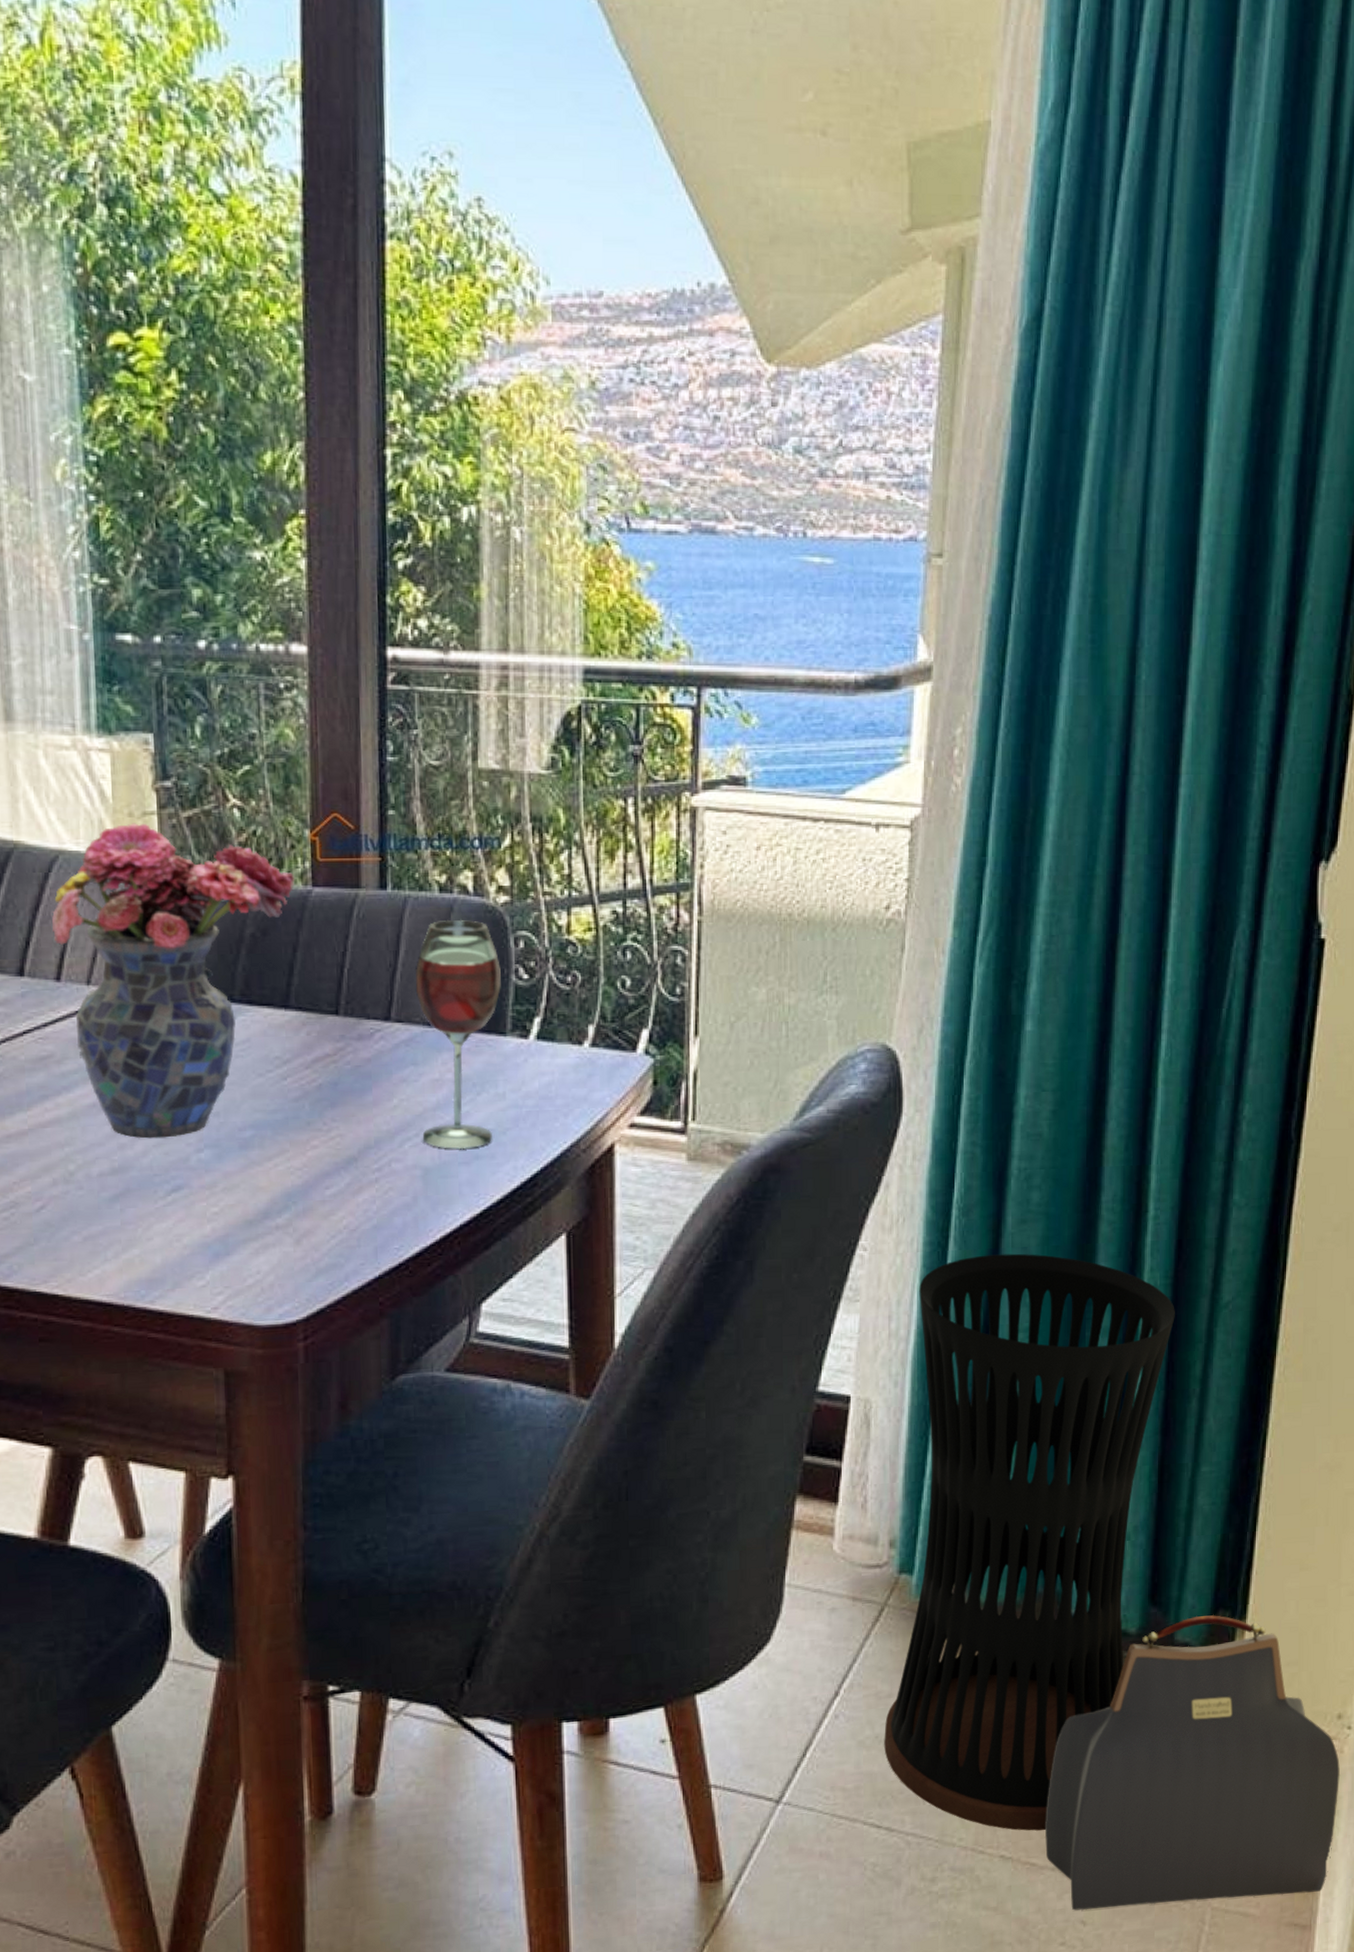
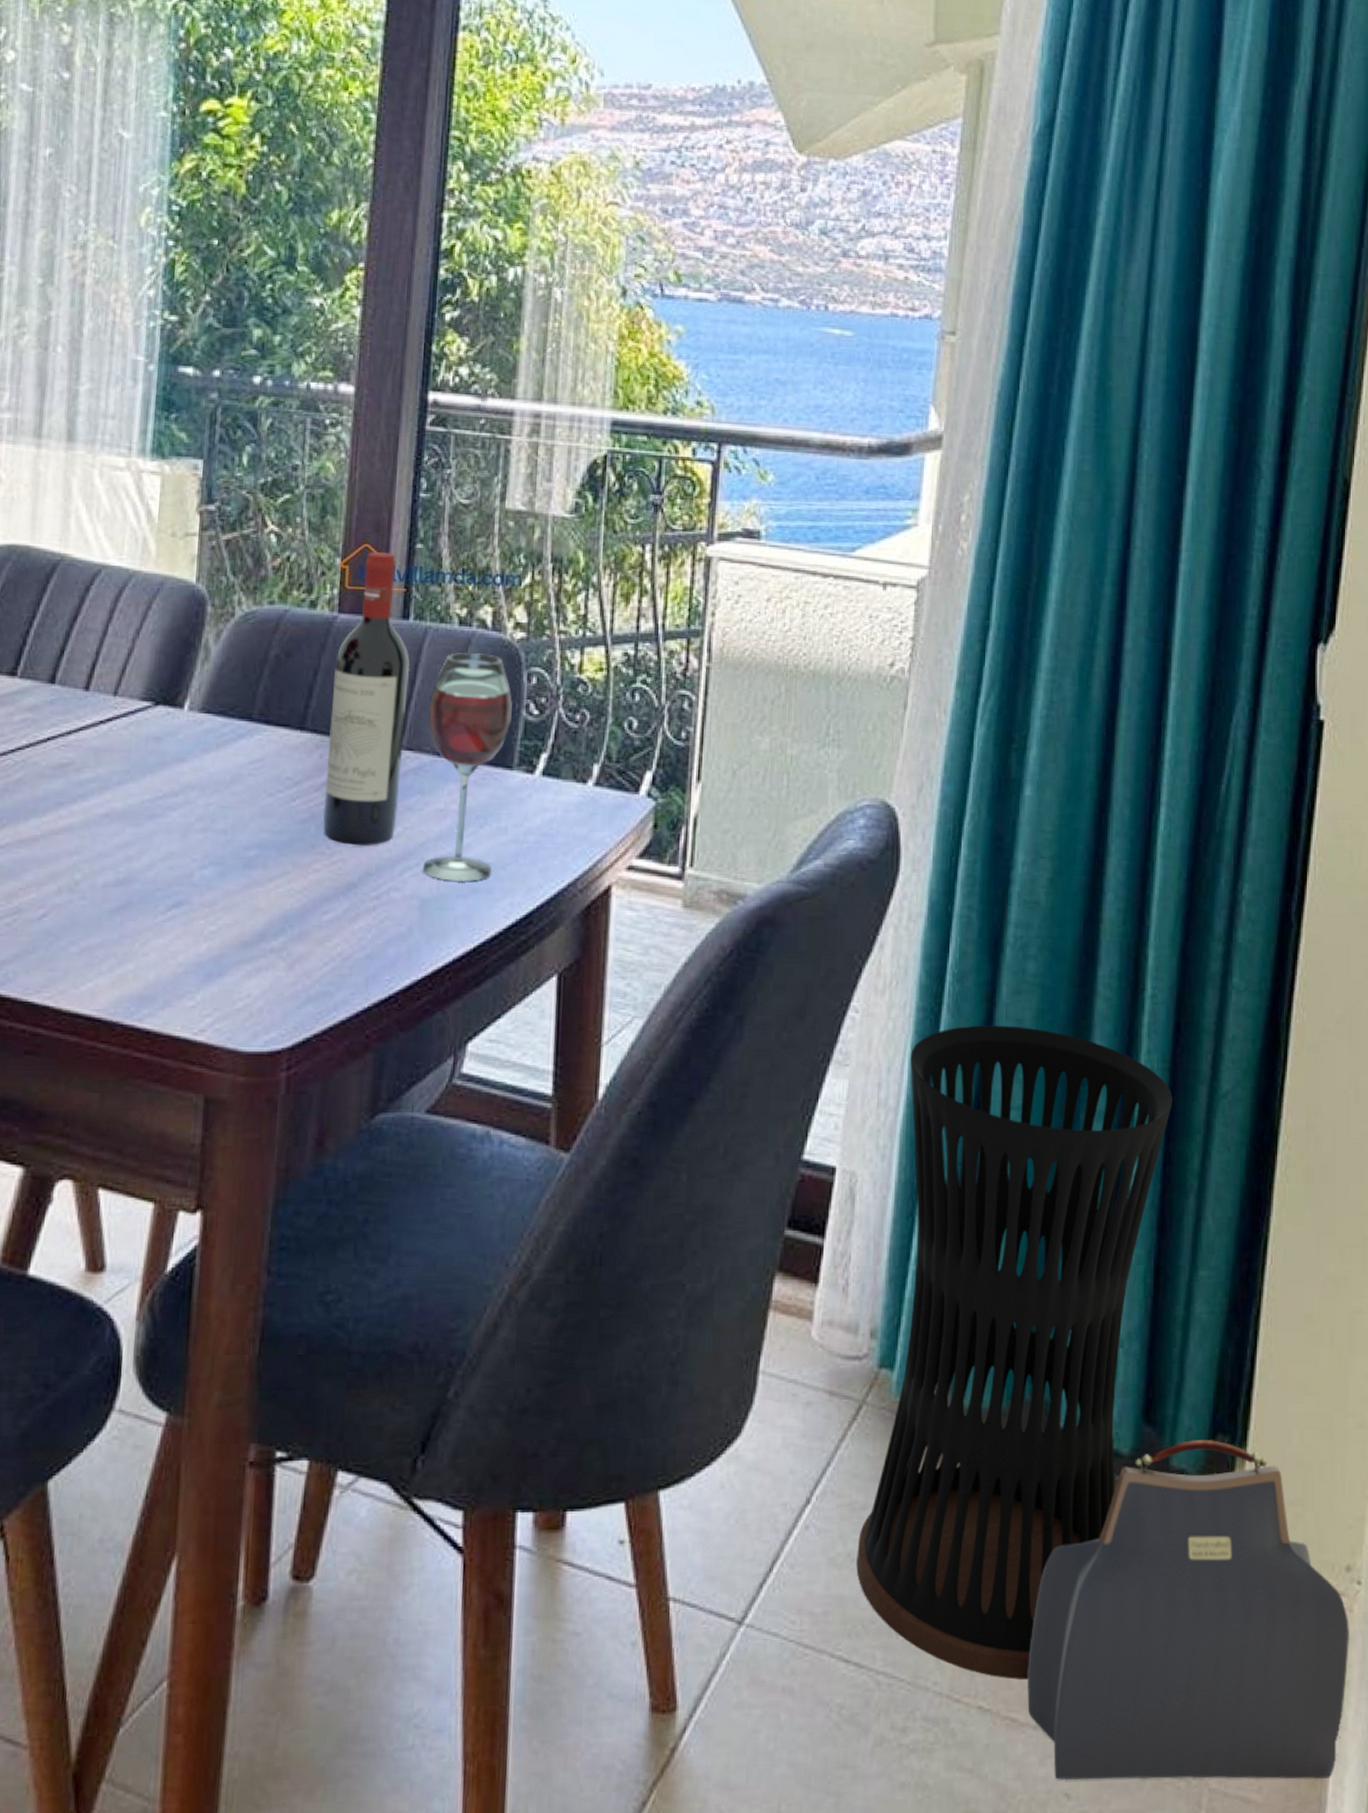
flower arrangement: present [52,823,296,1139] -> none [87,542,323,852]
wine bottle: none [314,821,393,1120] -> present [322,552,410,845]

